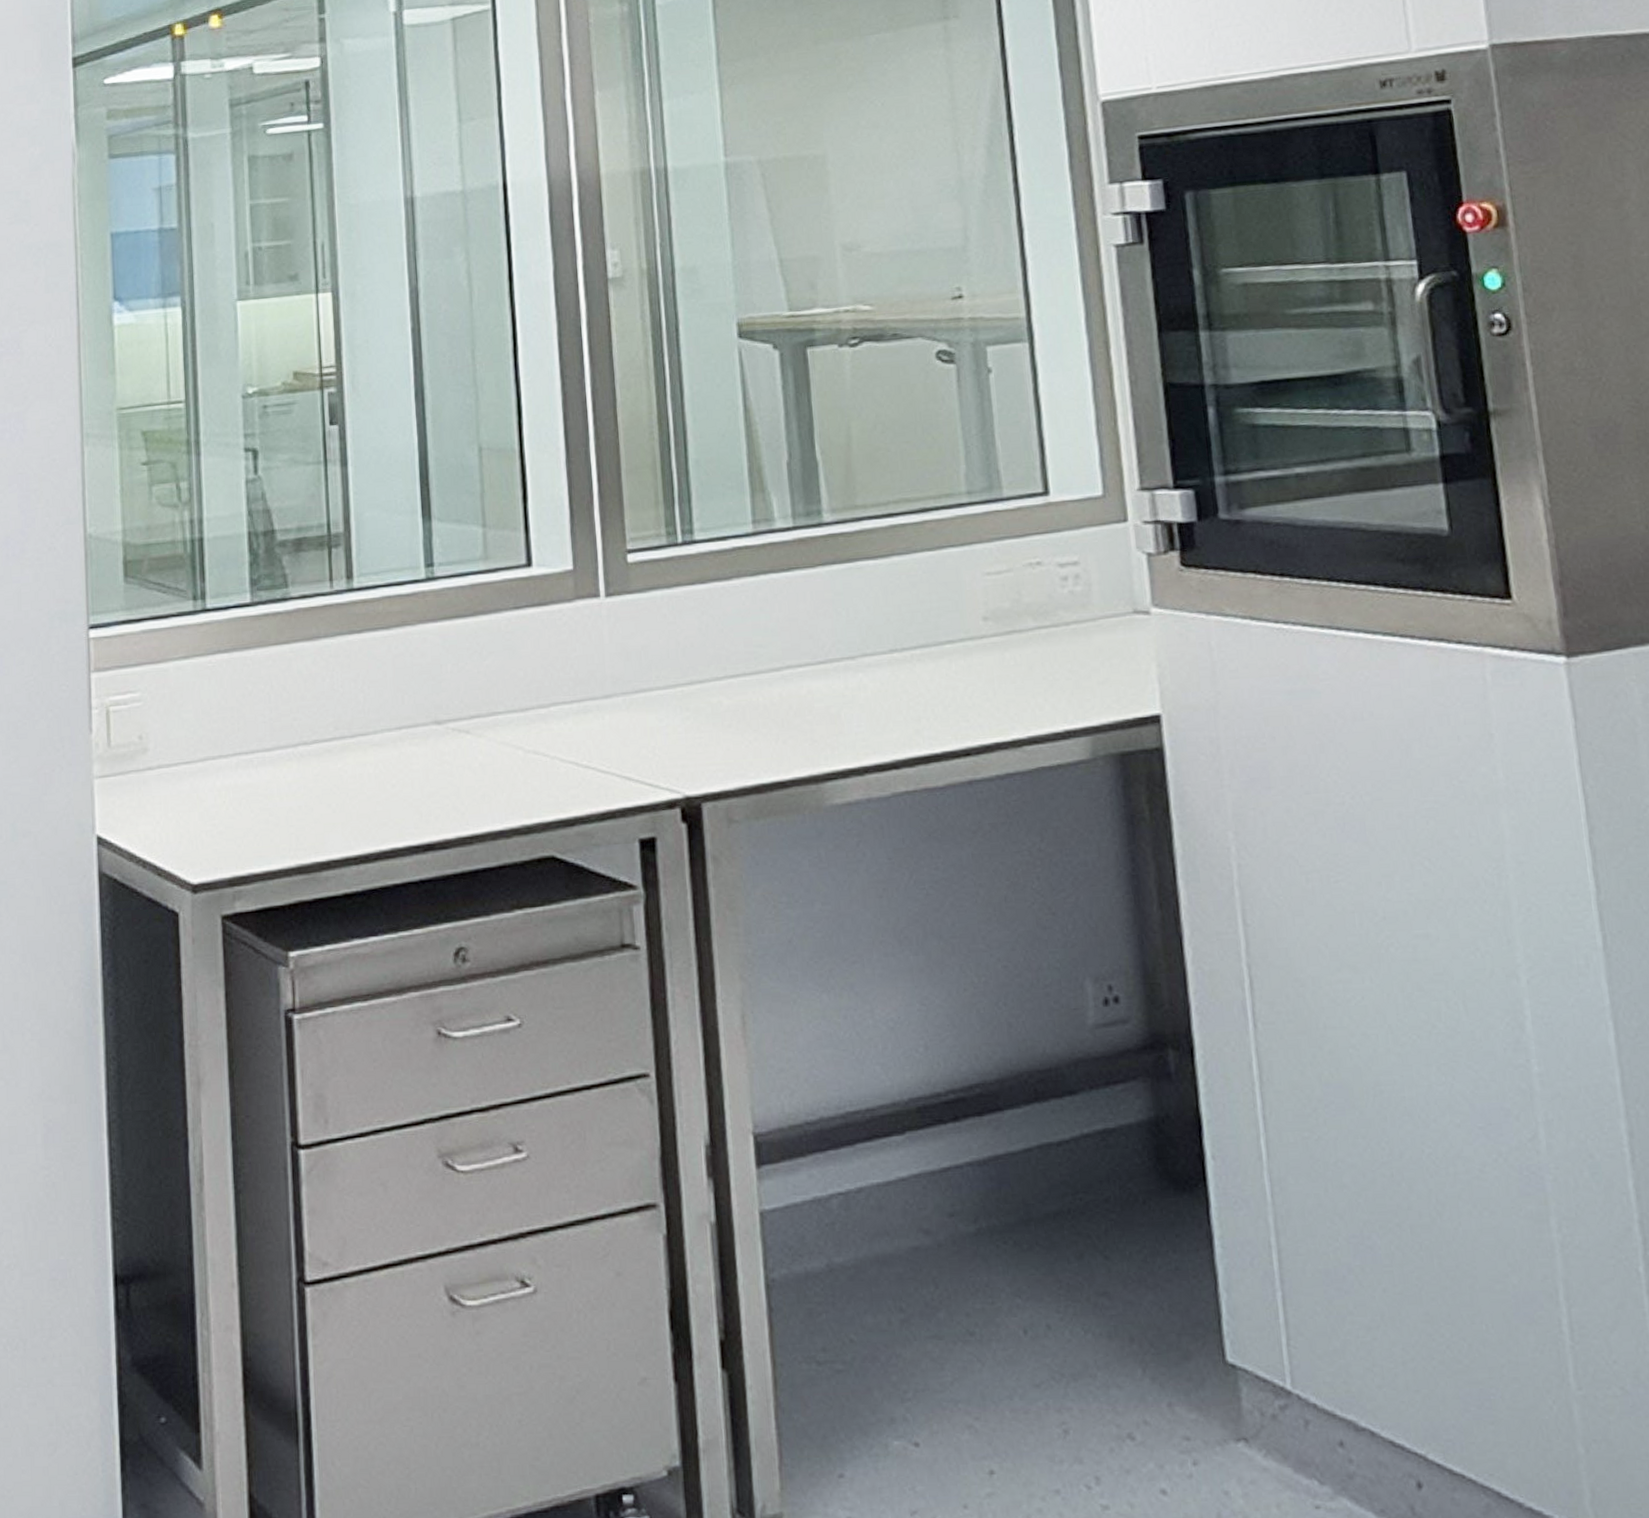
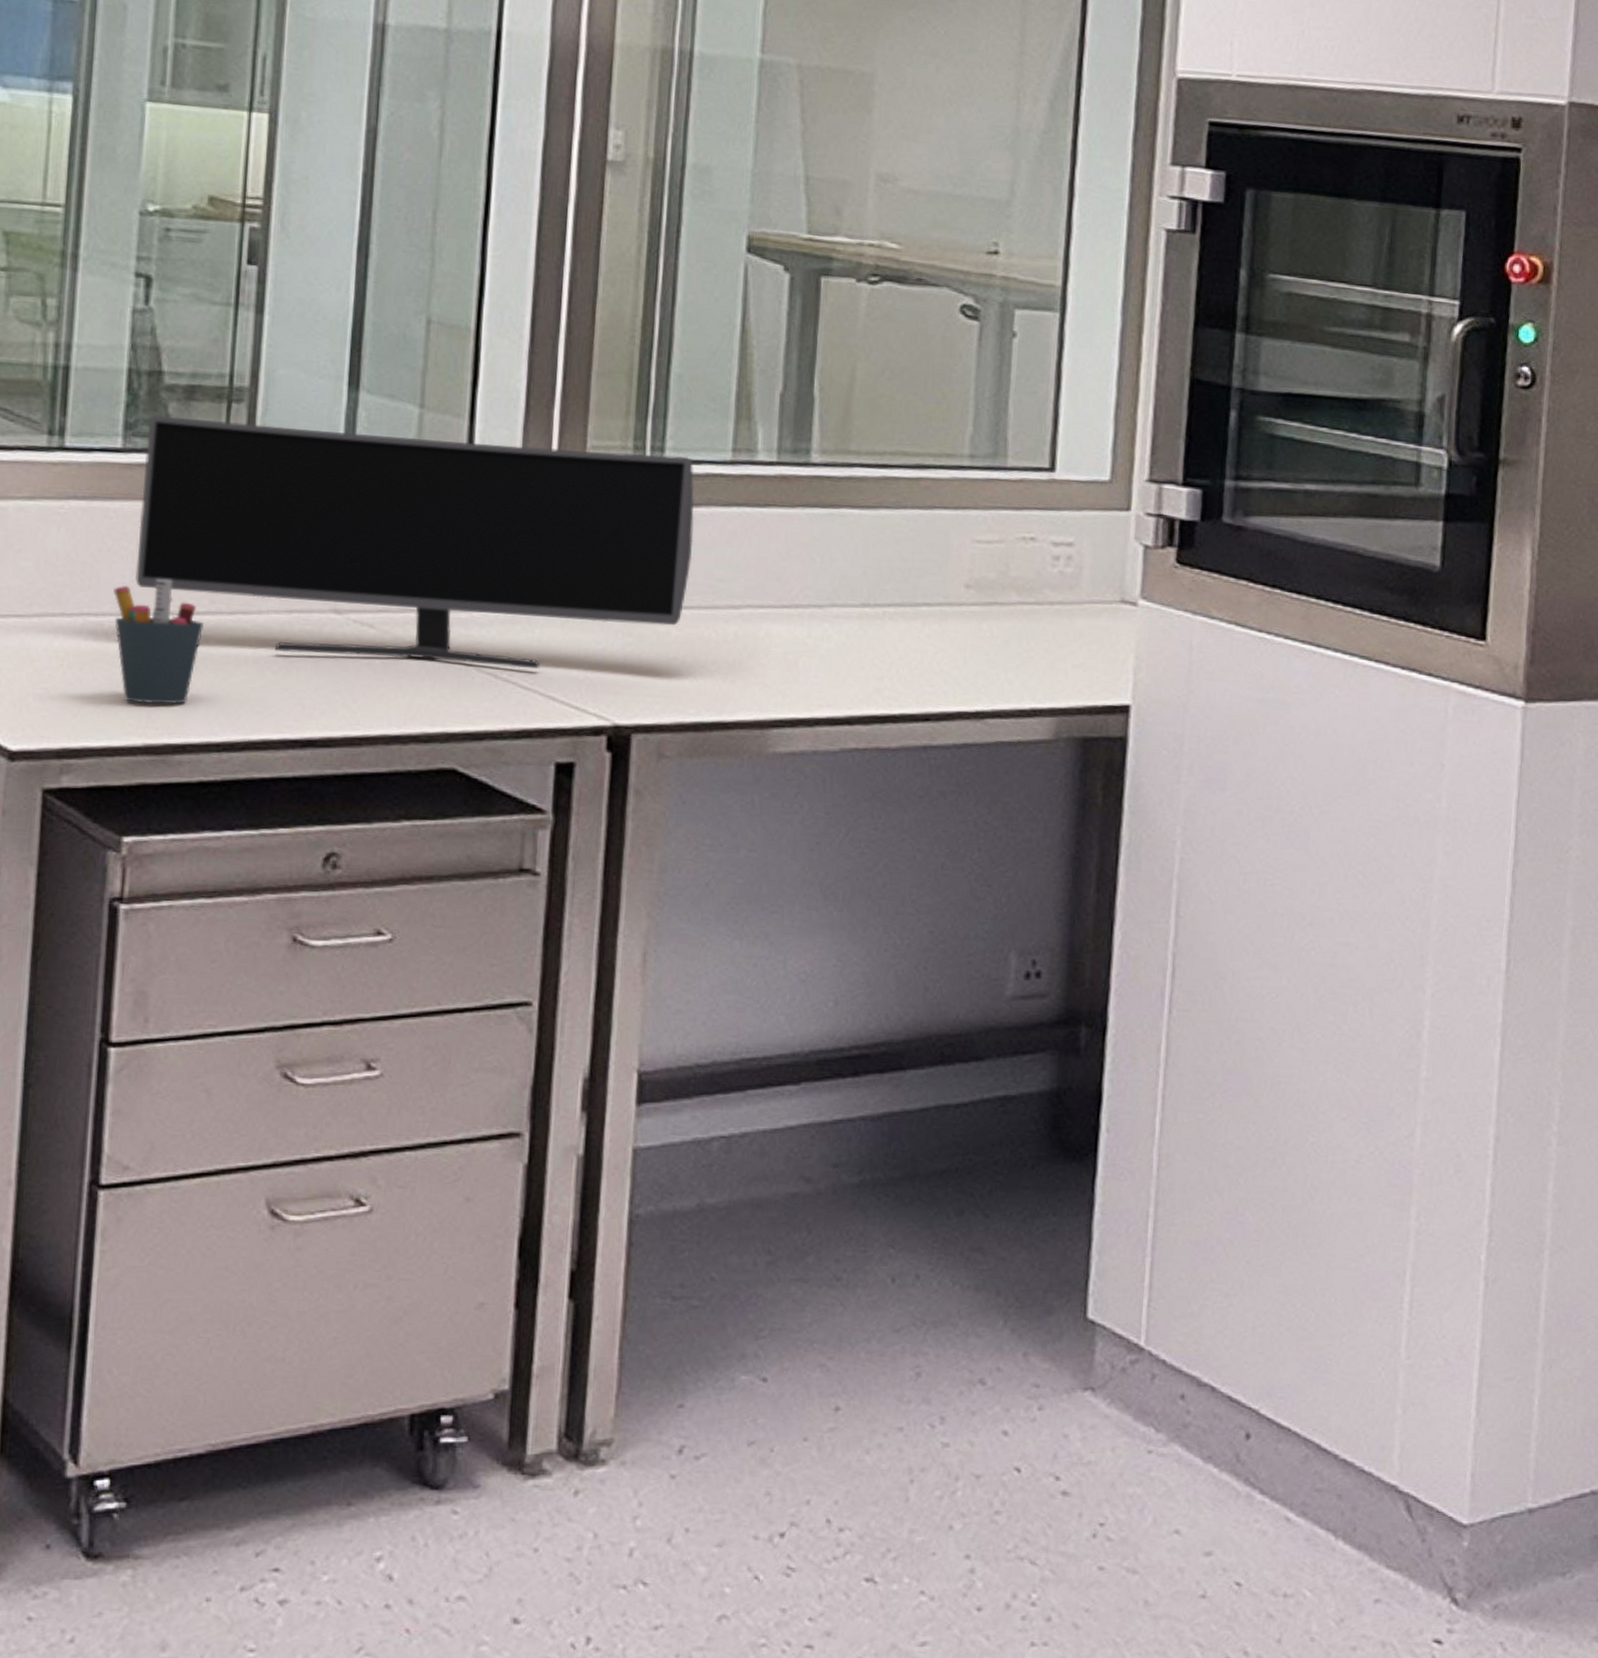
pen holder: none [257,714,332,828] -> present [113,579,203,705]
monitor: none [269,534,732,766] -> present [135,415,695,669]

